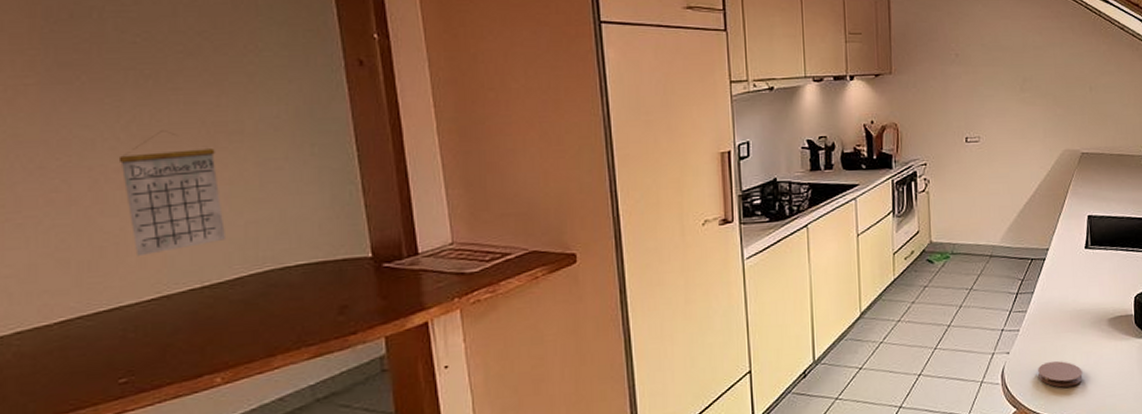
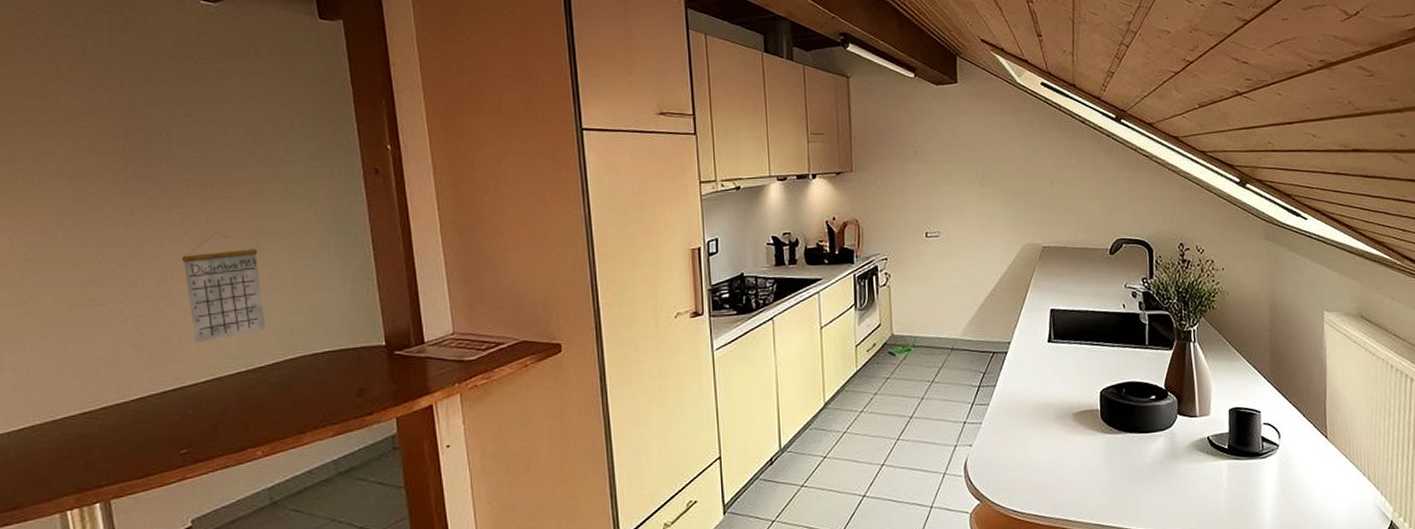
coaster: present [1037,361,1083,388] -> none [1000,455,1048,481]

